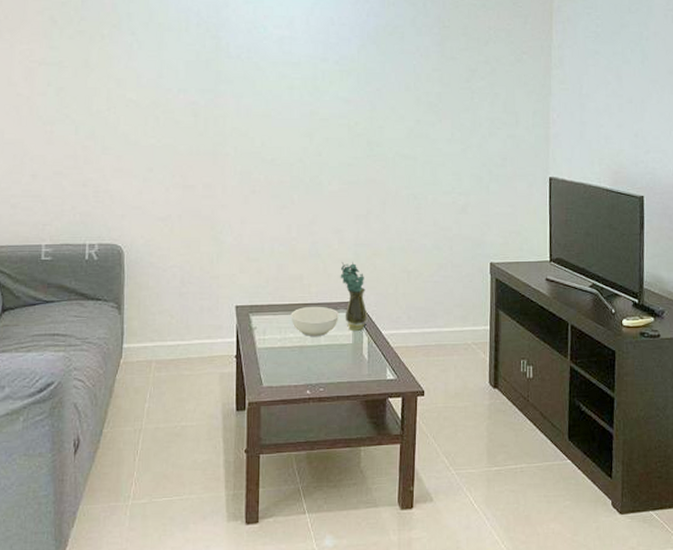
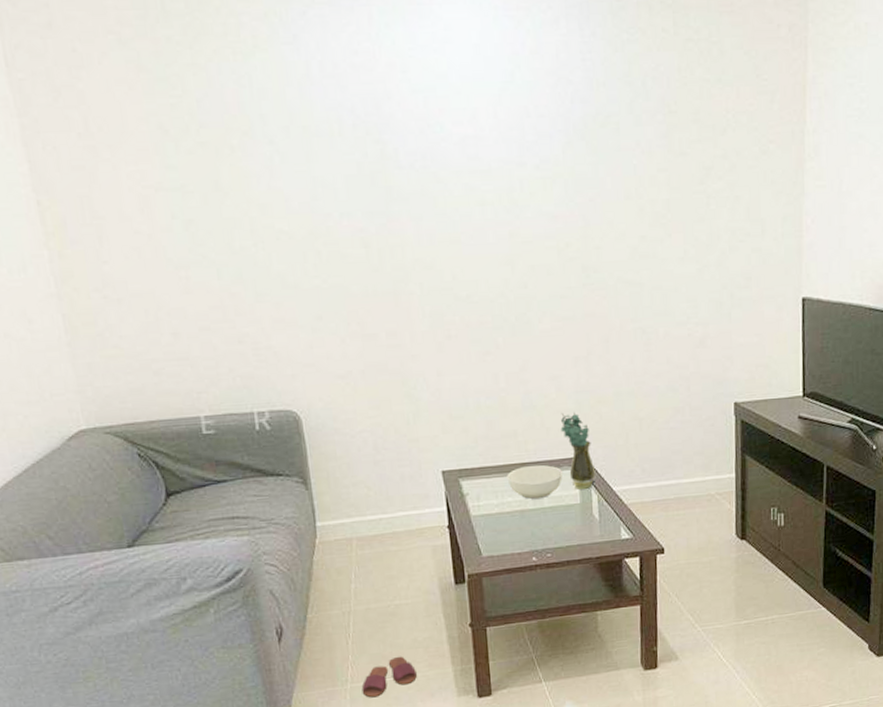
slippers: none [141,476,192,516] -> present [362,656,417,698]

